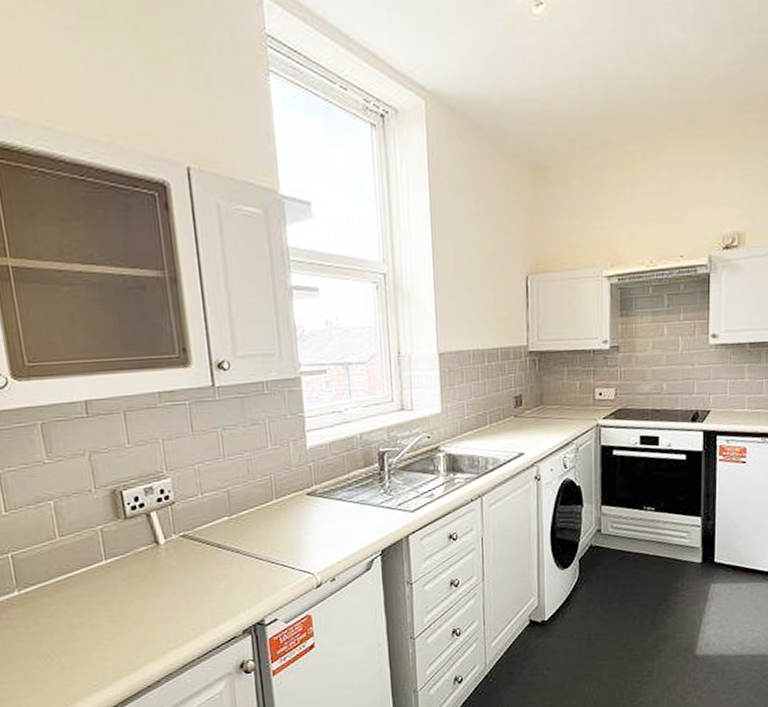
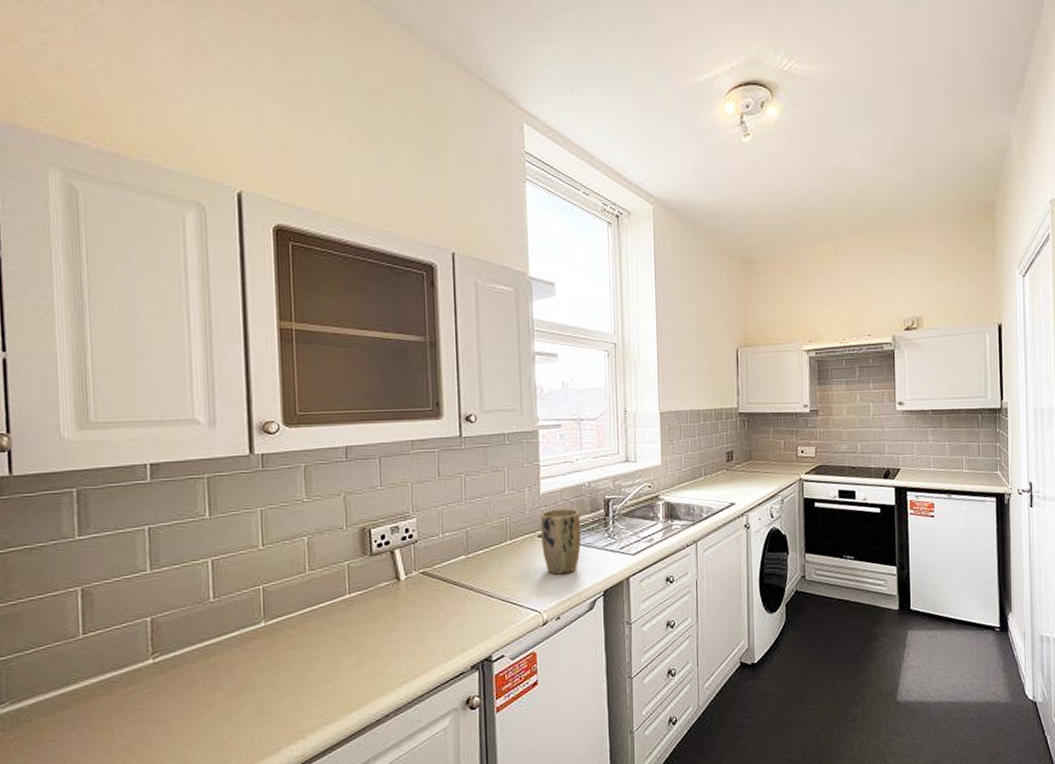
plant pot: none [309,463,355,535] -> present [541,508,581,575]

